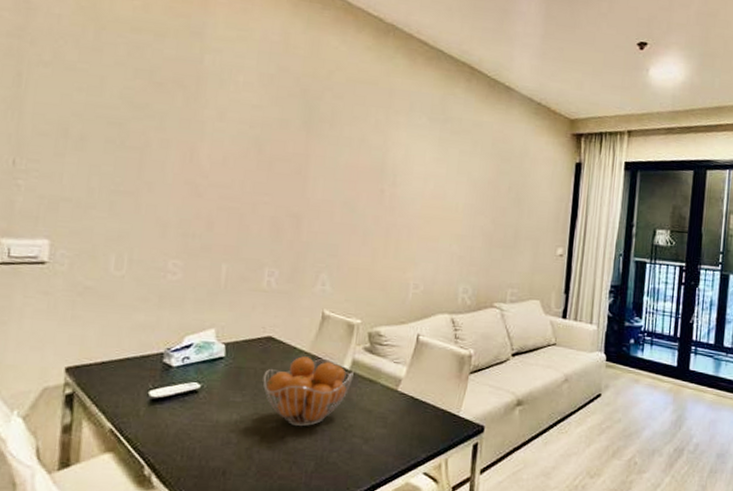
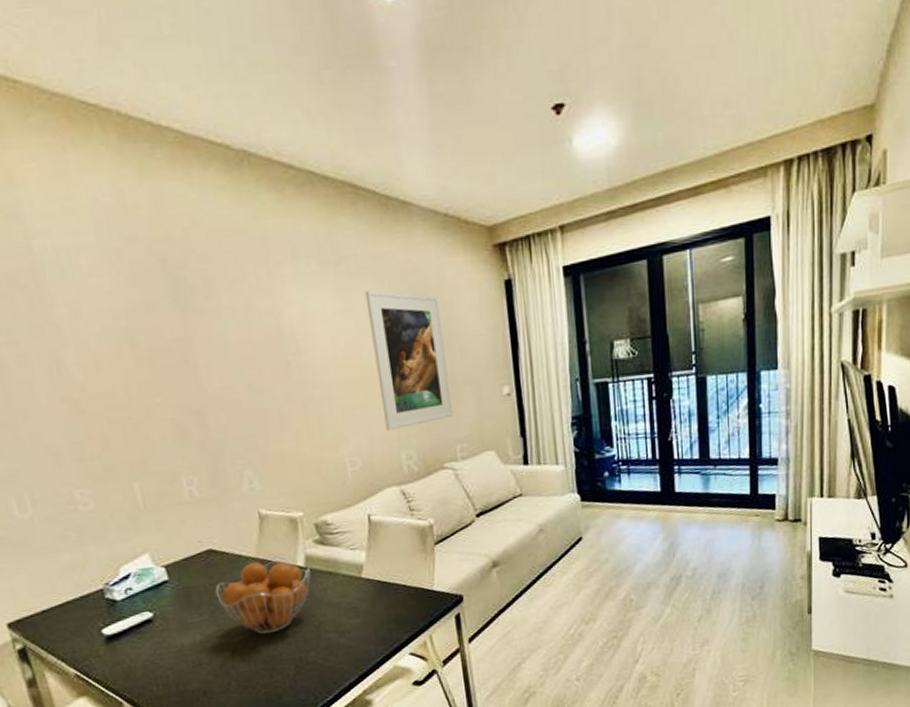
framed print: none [451,148,519,266] -> present [364,290,453,432]

